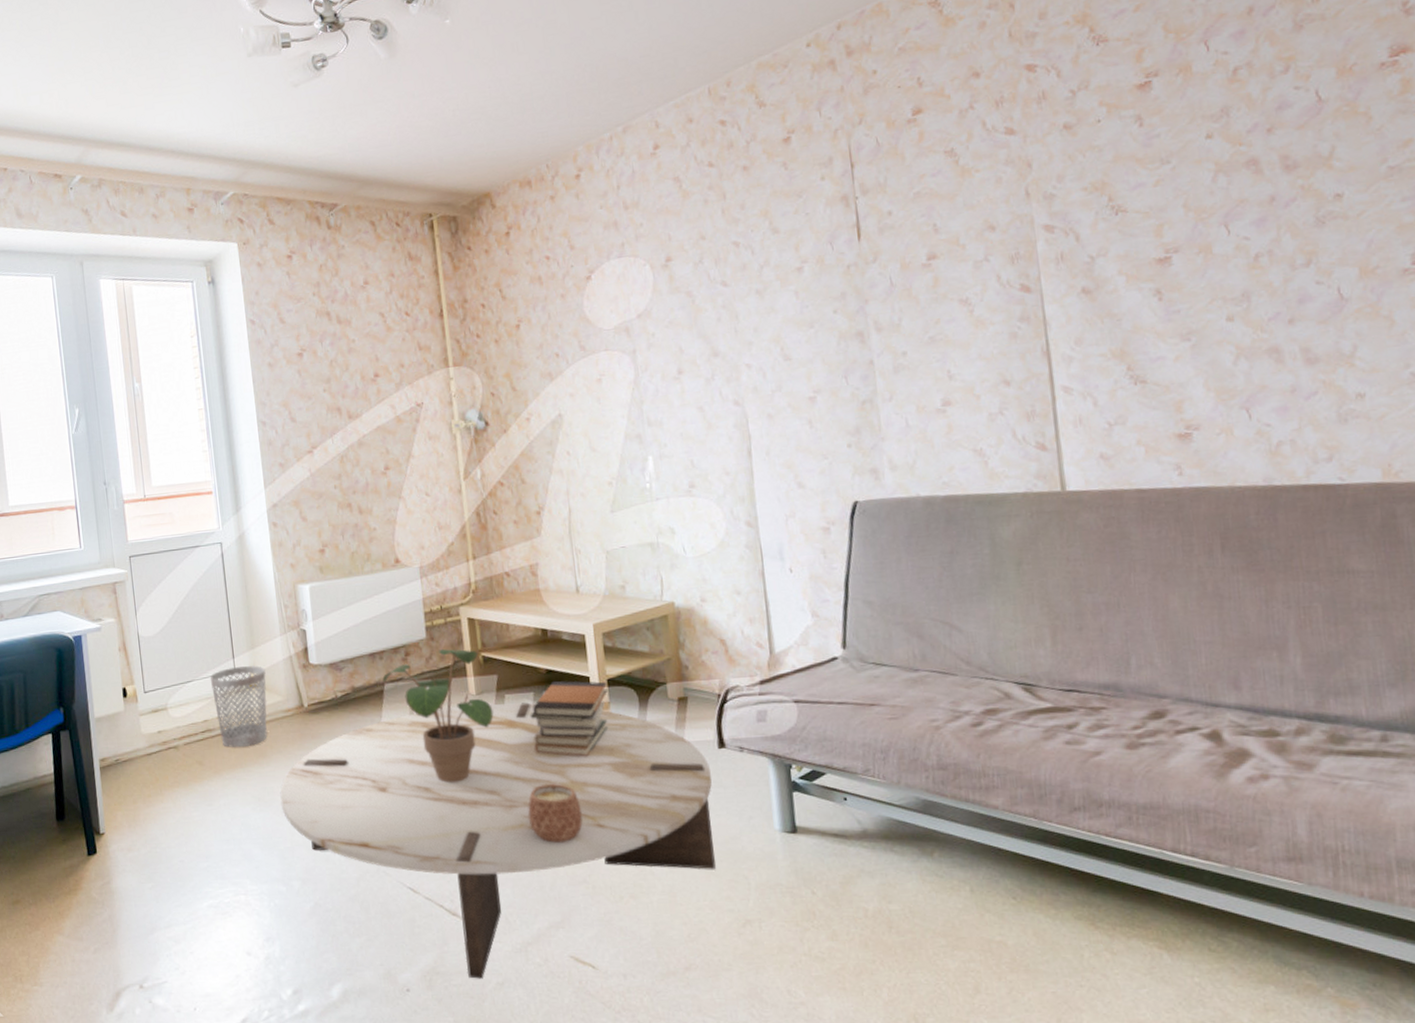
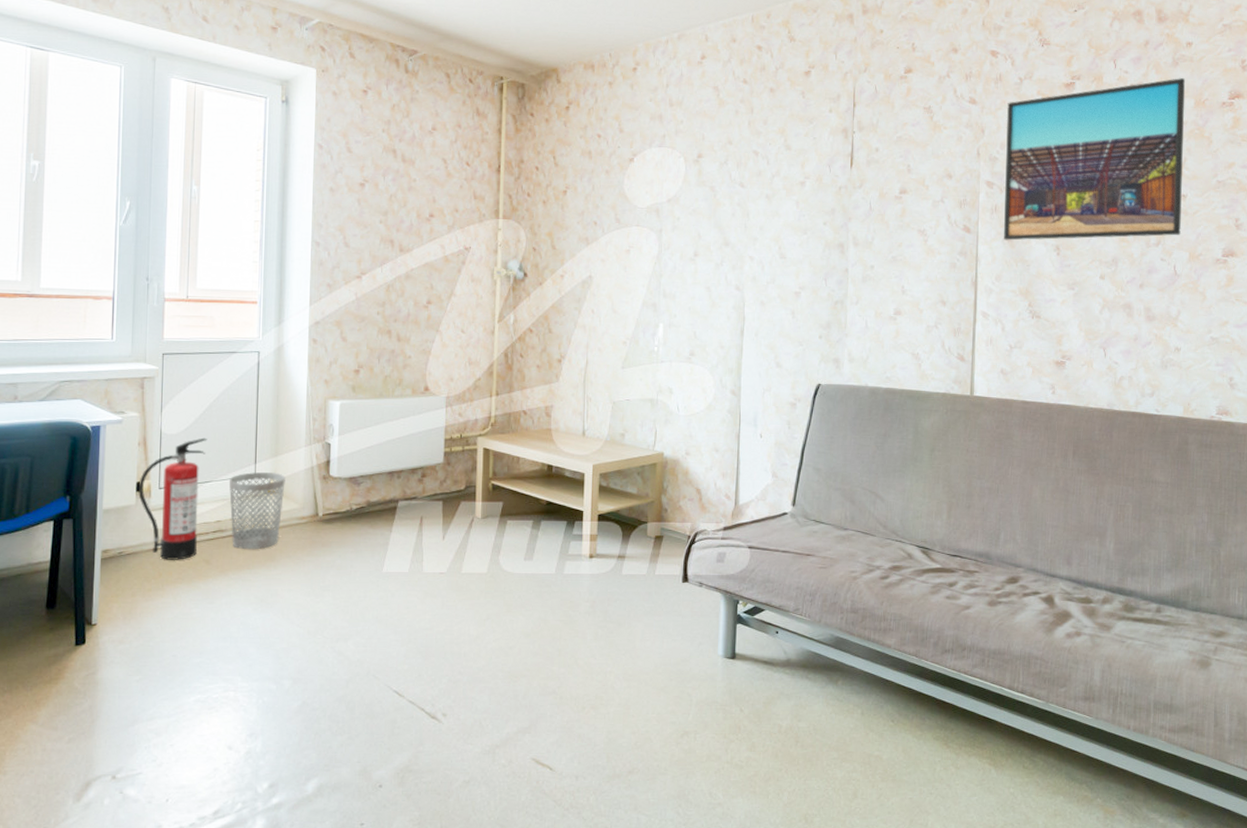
fire extinguisher: none [124,636,189,765] -> present [138,437,207,561]
coffee table: present [280,702,716,979] -> none [283,528,673,777]
potted plant: present [382,648,494,783] -> none [397,474,495,596]
mug: present [528,783,583,843] -> none [513,603,560,656]
book stack: present [530,681,609,757] -> none [527,513,598,582]
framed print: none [1059,43,1342,294] -> present [1004,78,1186,241]

